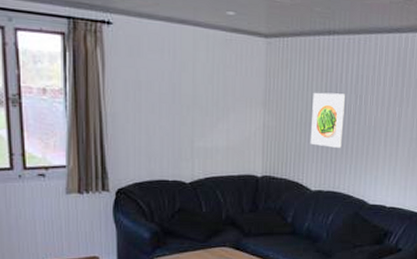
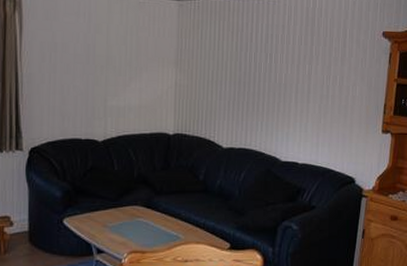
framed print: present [310,92,345,148] -> none [221,51,255,105]

